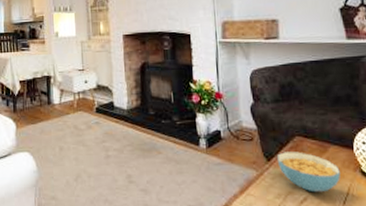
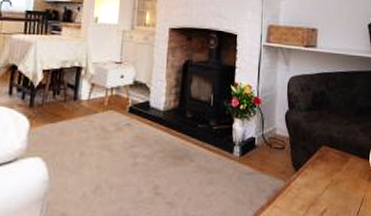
cereal bowl: present [278,152,340,193] -> none [305,161,357,203]

